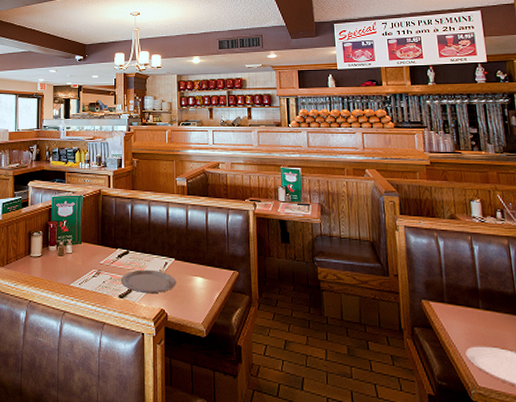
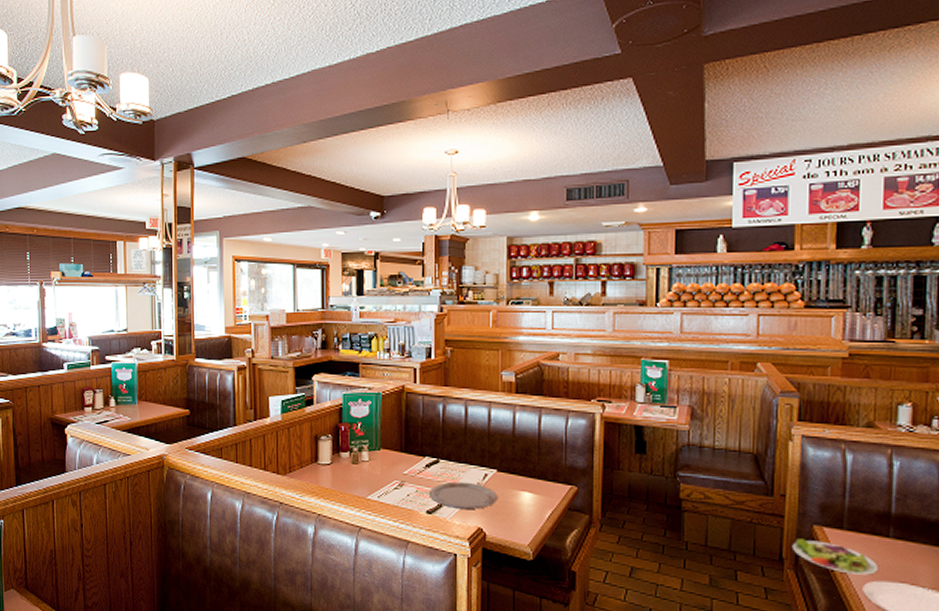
salad plate: none [407,311,475,342] -> present [791,538,878,575]

